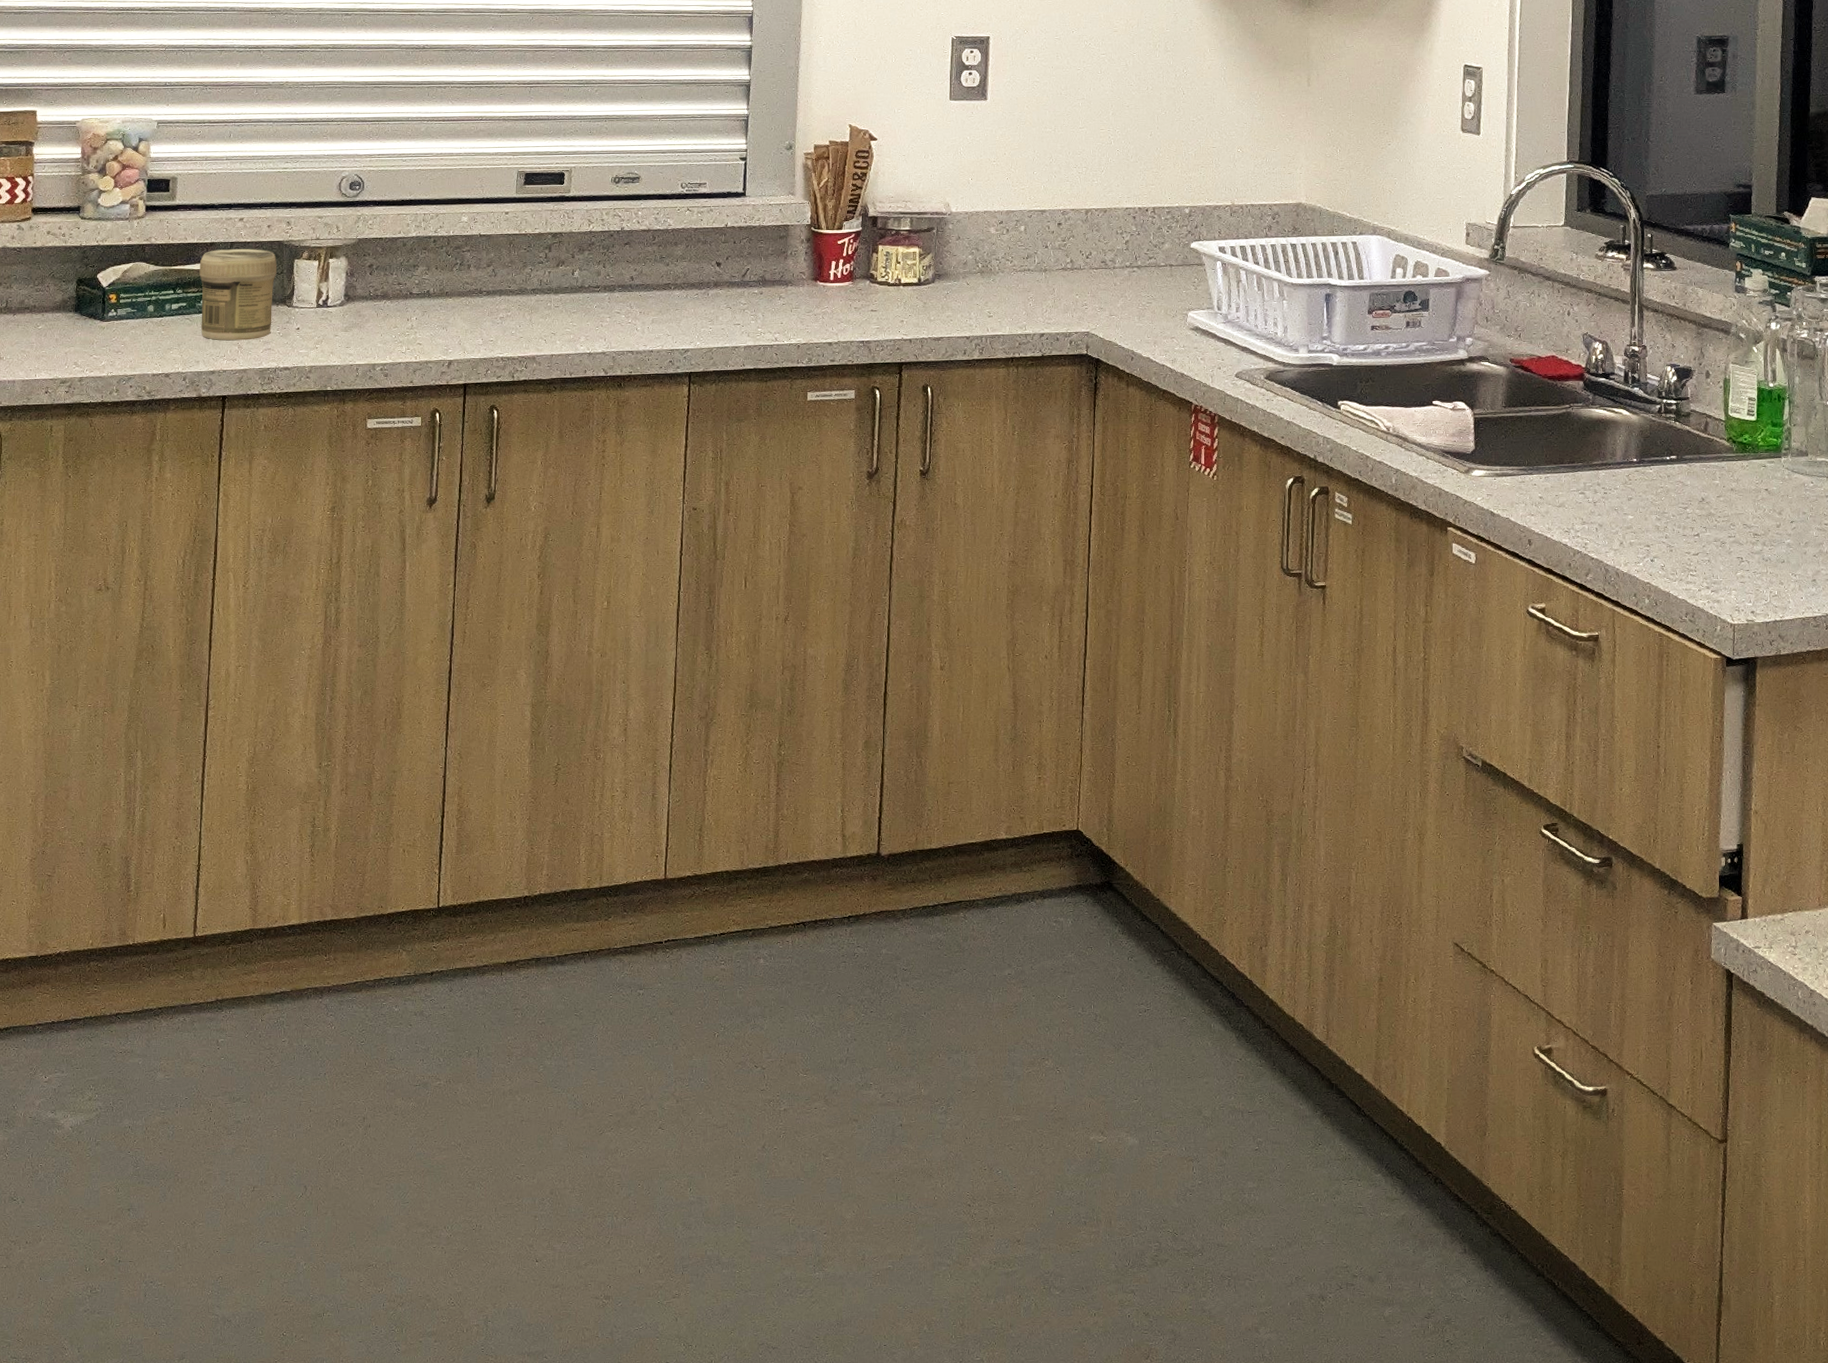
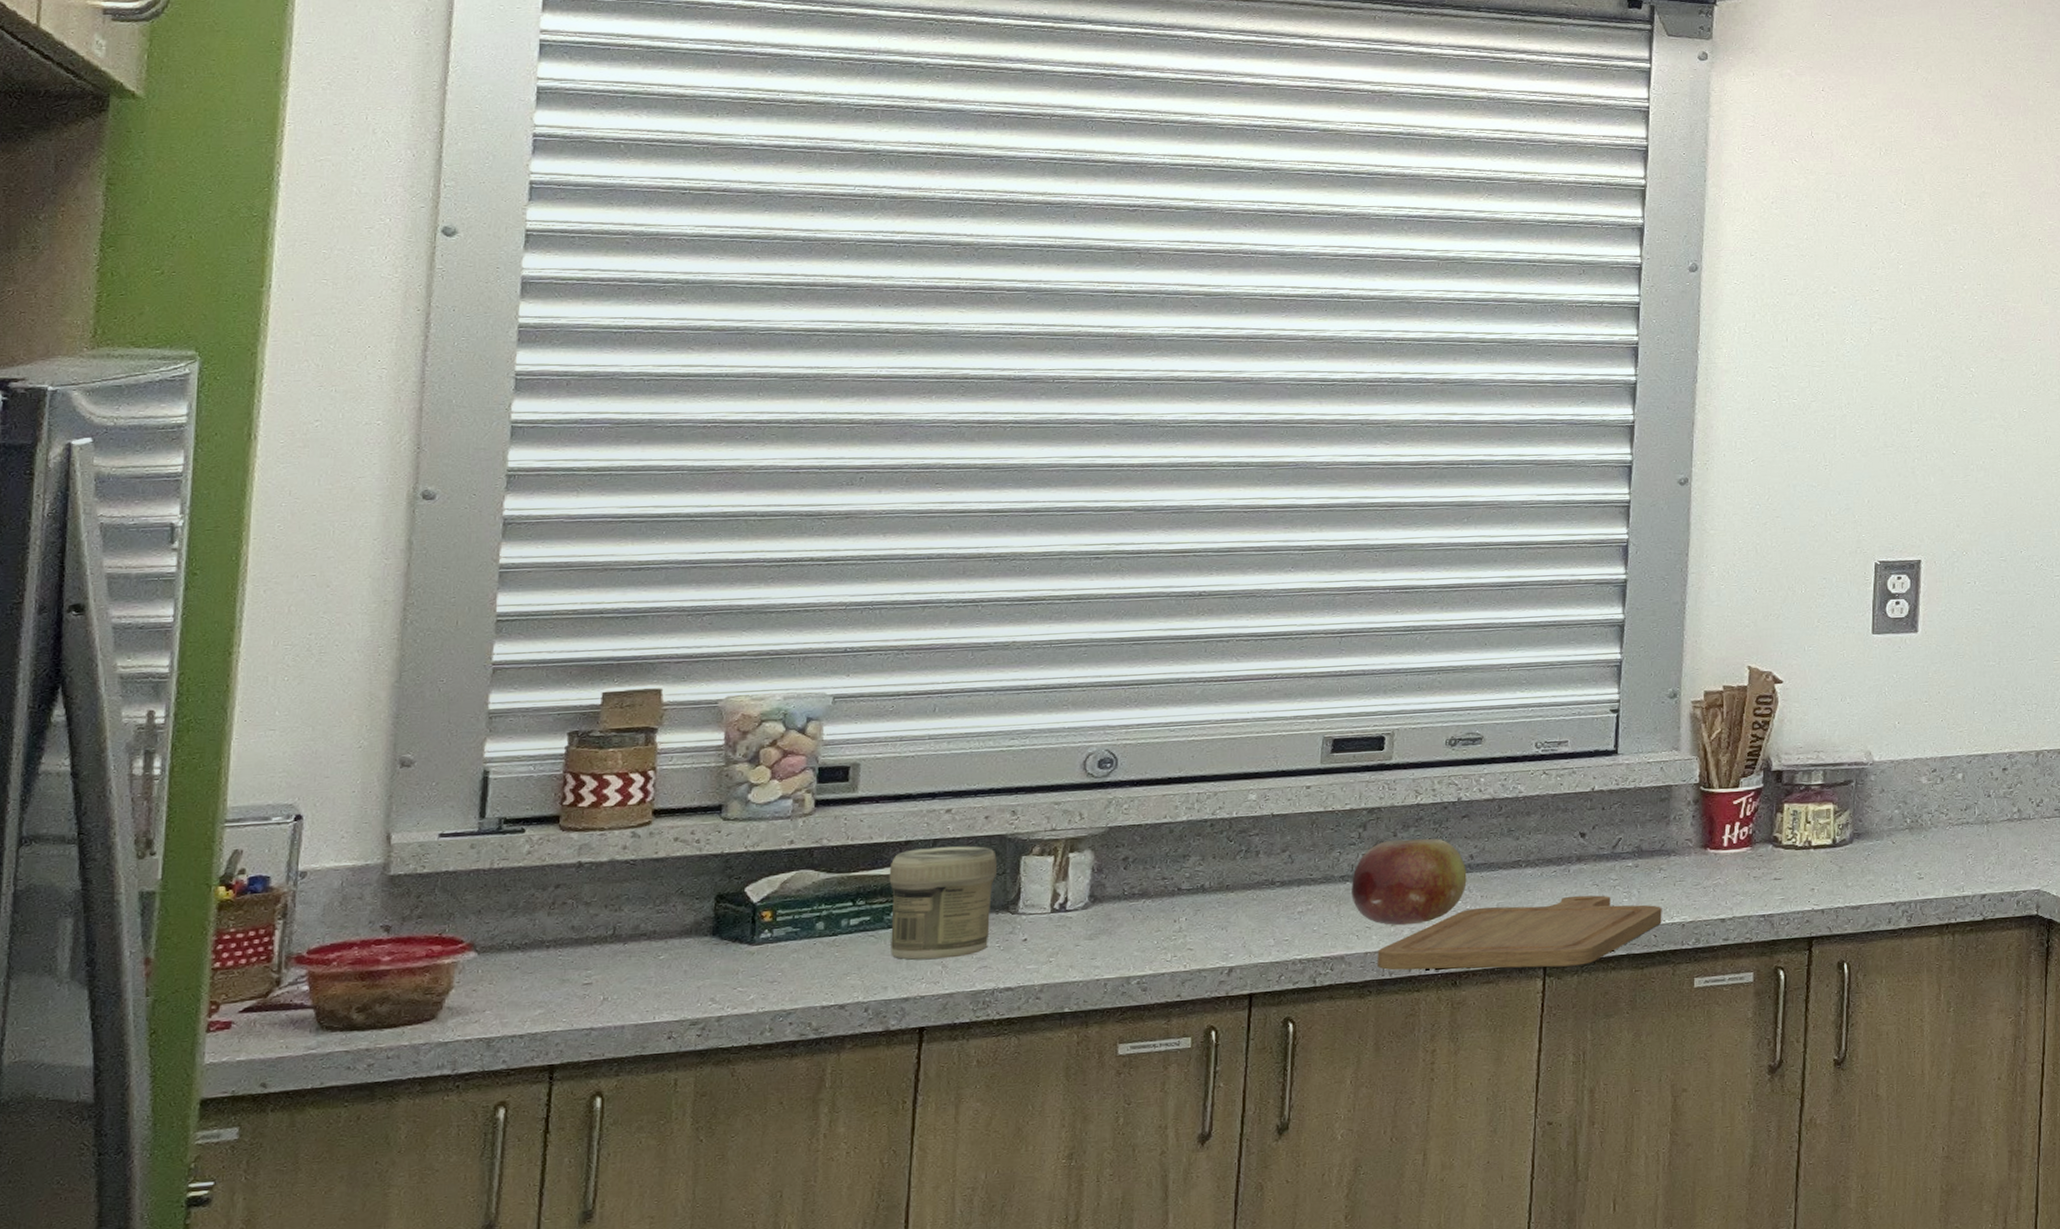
fruit: none [540,261,629,334] -> present [1351,838,1467,926]
chopping board: none [561,316,782,376] -> present [1377,895,1662,970]

